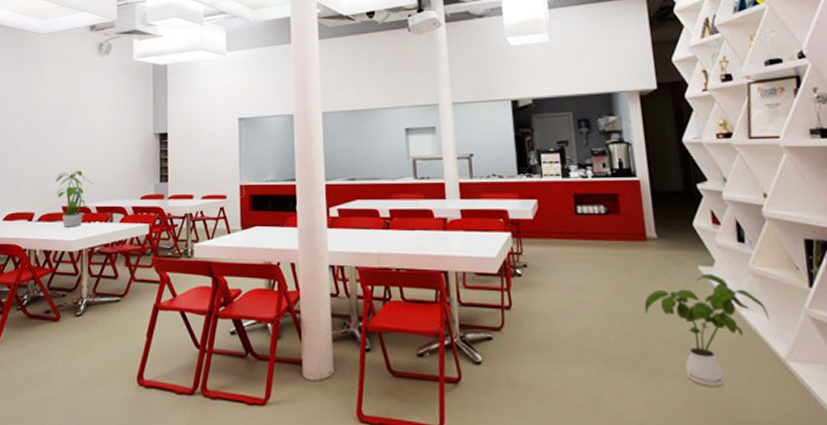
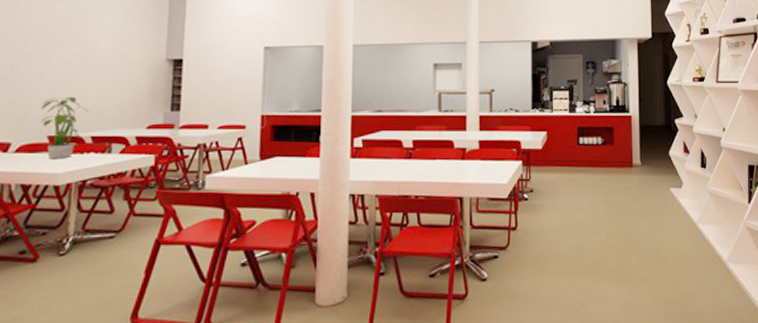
house plant: present [644,273,770,388] -> none [626,194,719,288]

